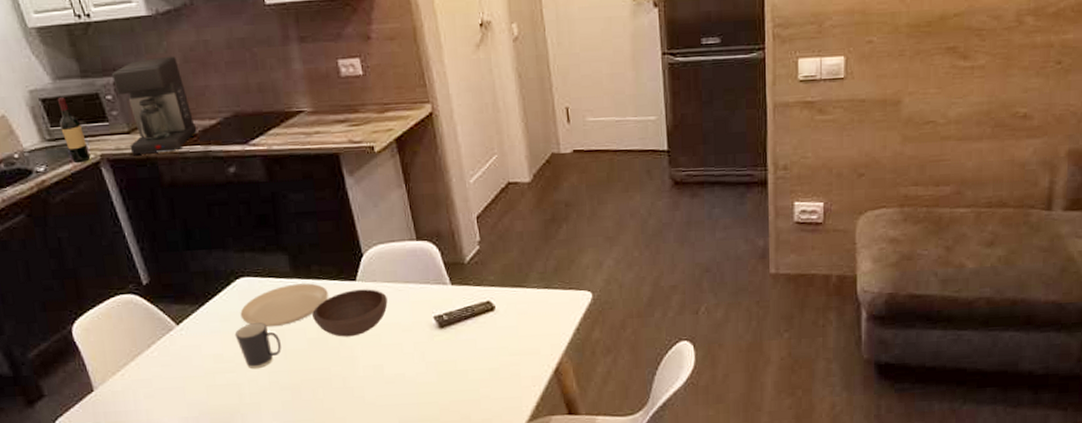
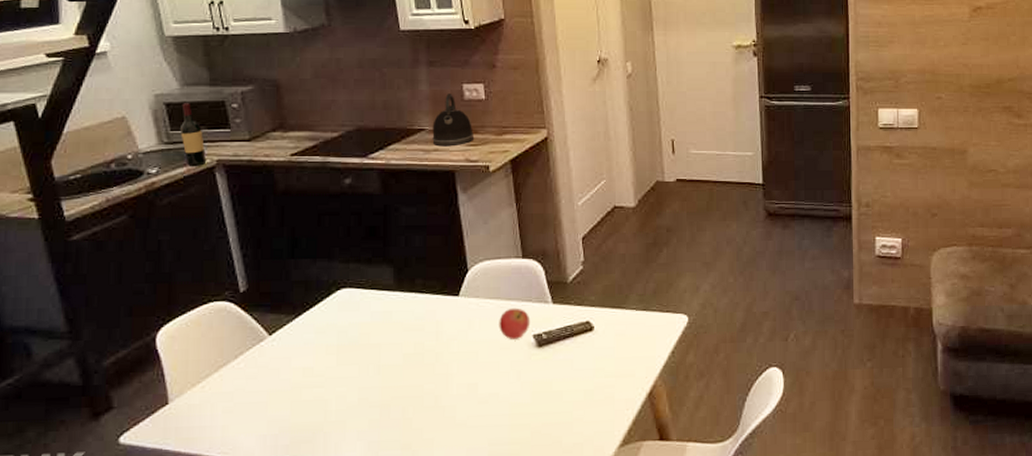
coffee maker: present [111,56,197,155] -> none [240,71,318,162]
mug: present [234,323,281,368] -> none [328,336,375,384]
plate: present [240,283,328,327] -> none [337,297,429,341]
kettle: none [311,71,355,129] -> present [432,94,474,147]
bowl: present [312,289,388,337] -> none [411,305,488,353]
fruit: none [398,290,430,321] -> present [499,307,531,339]

